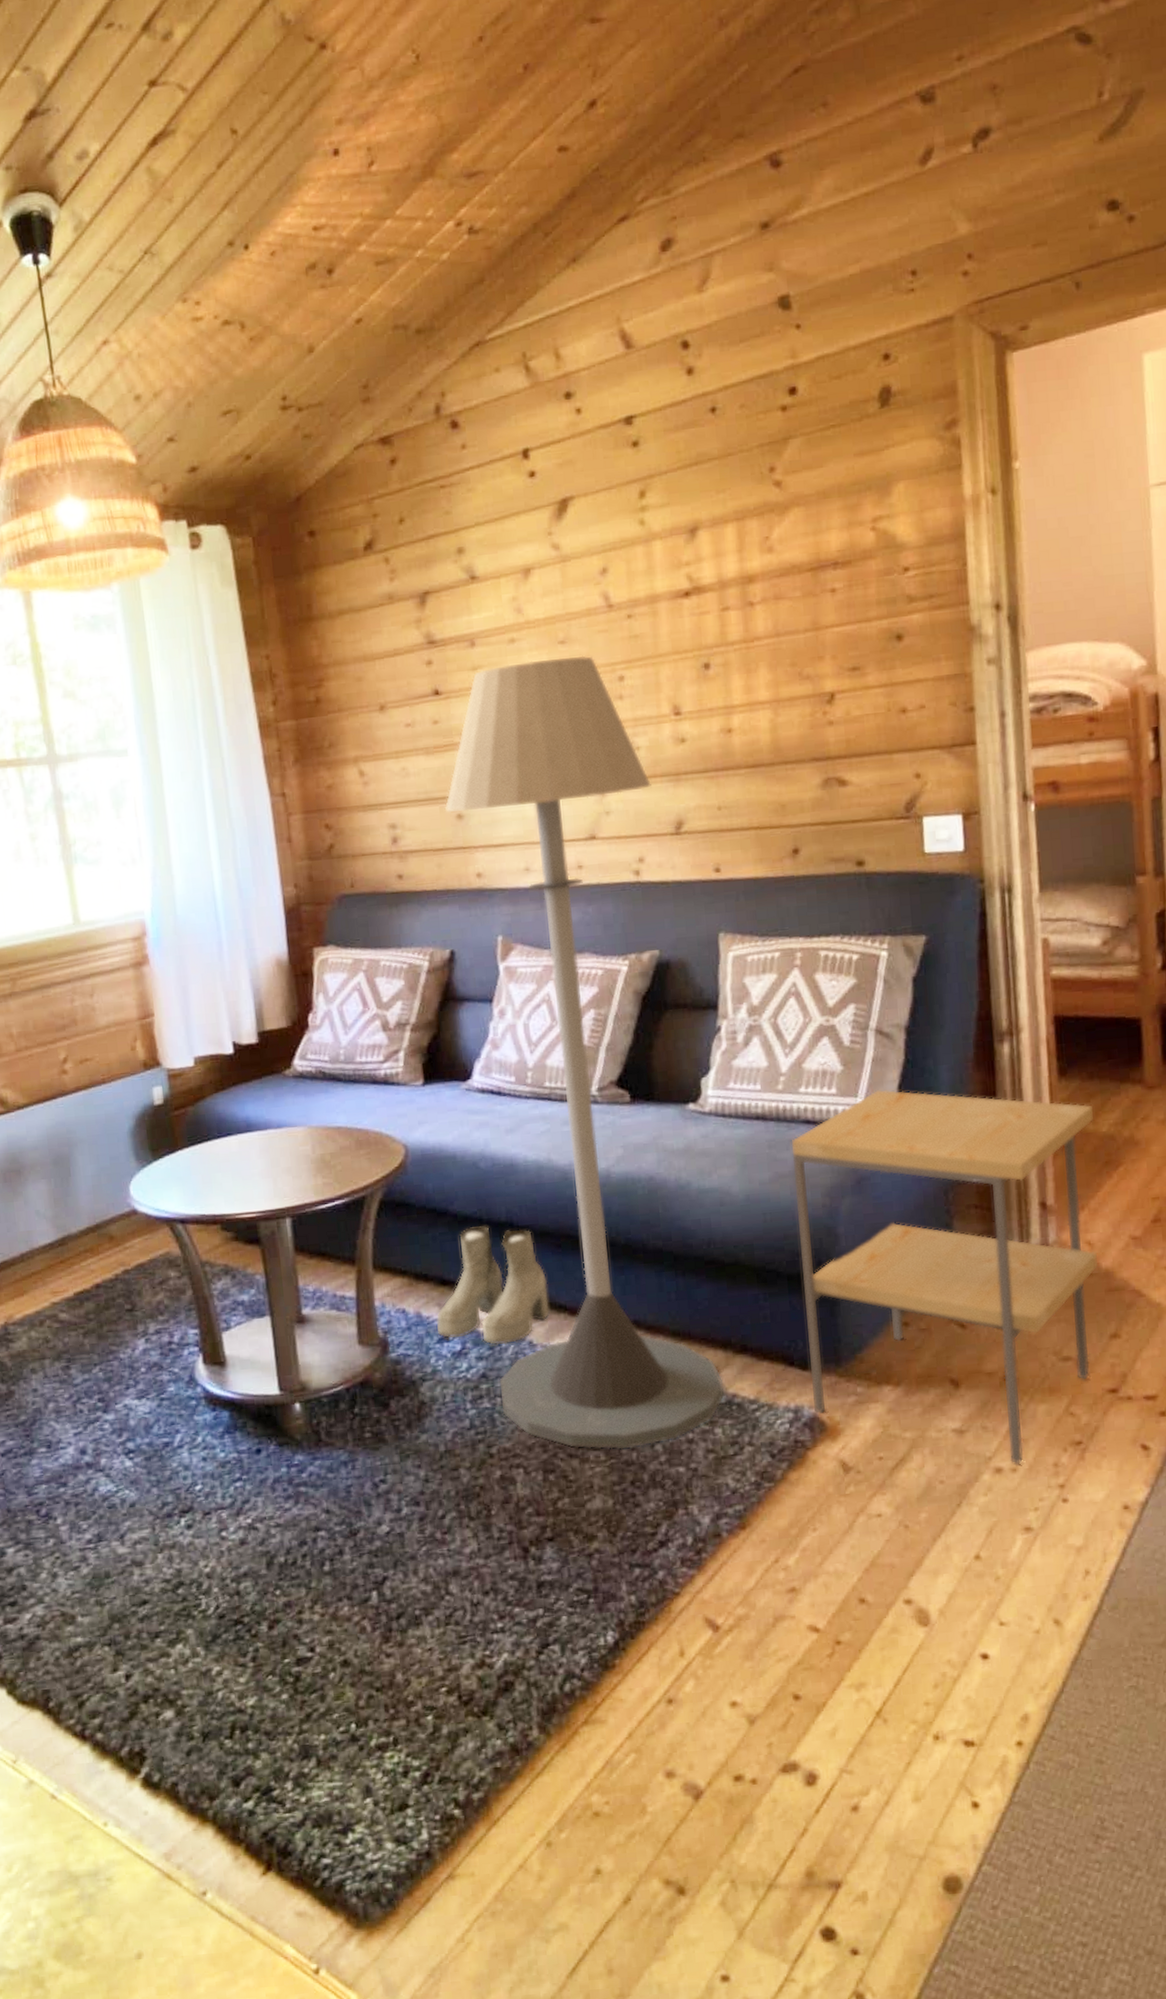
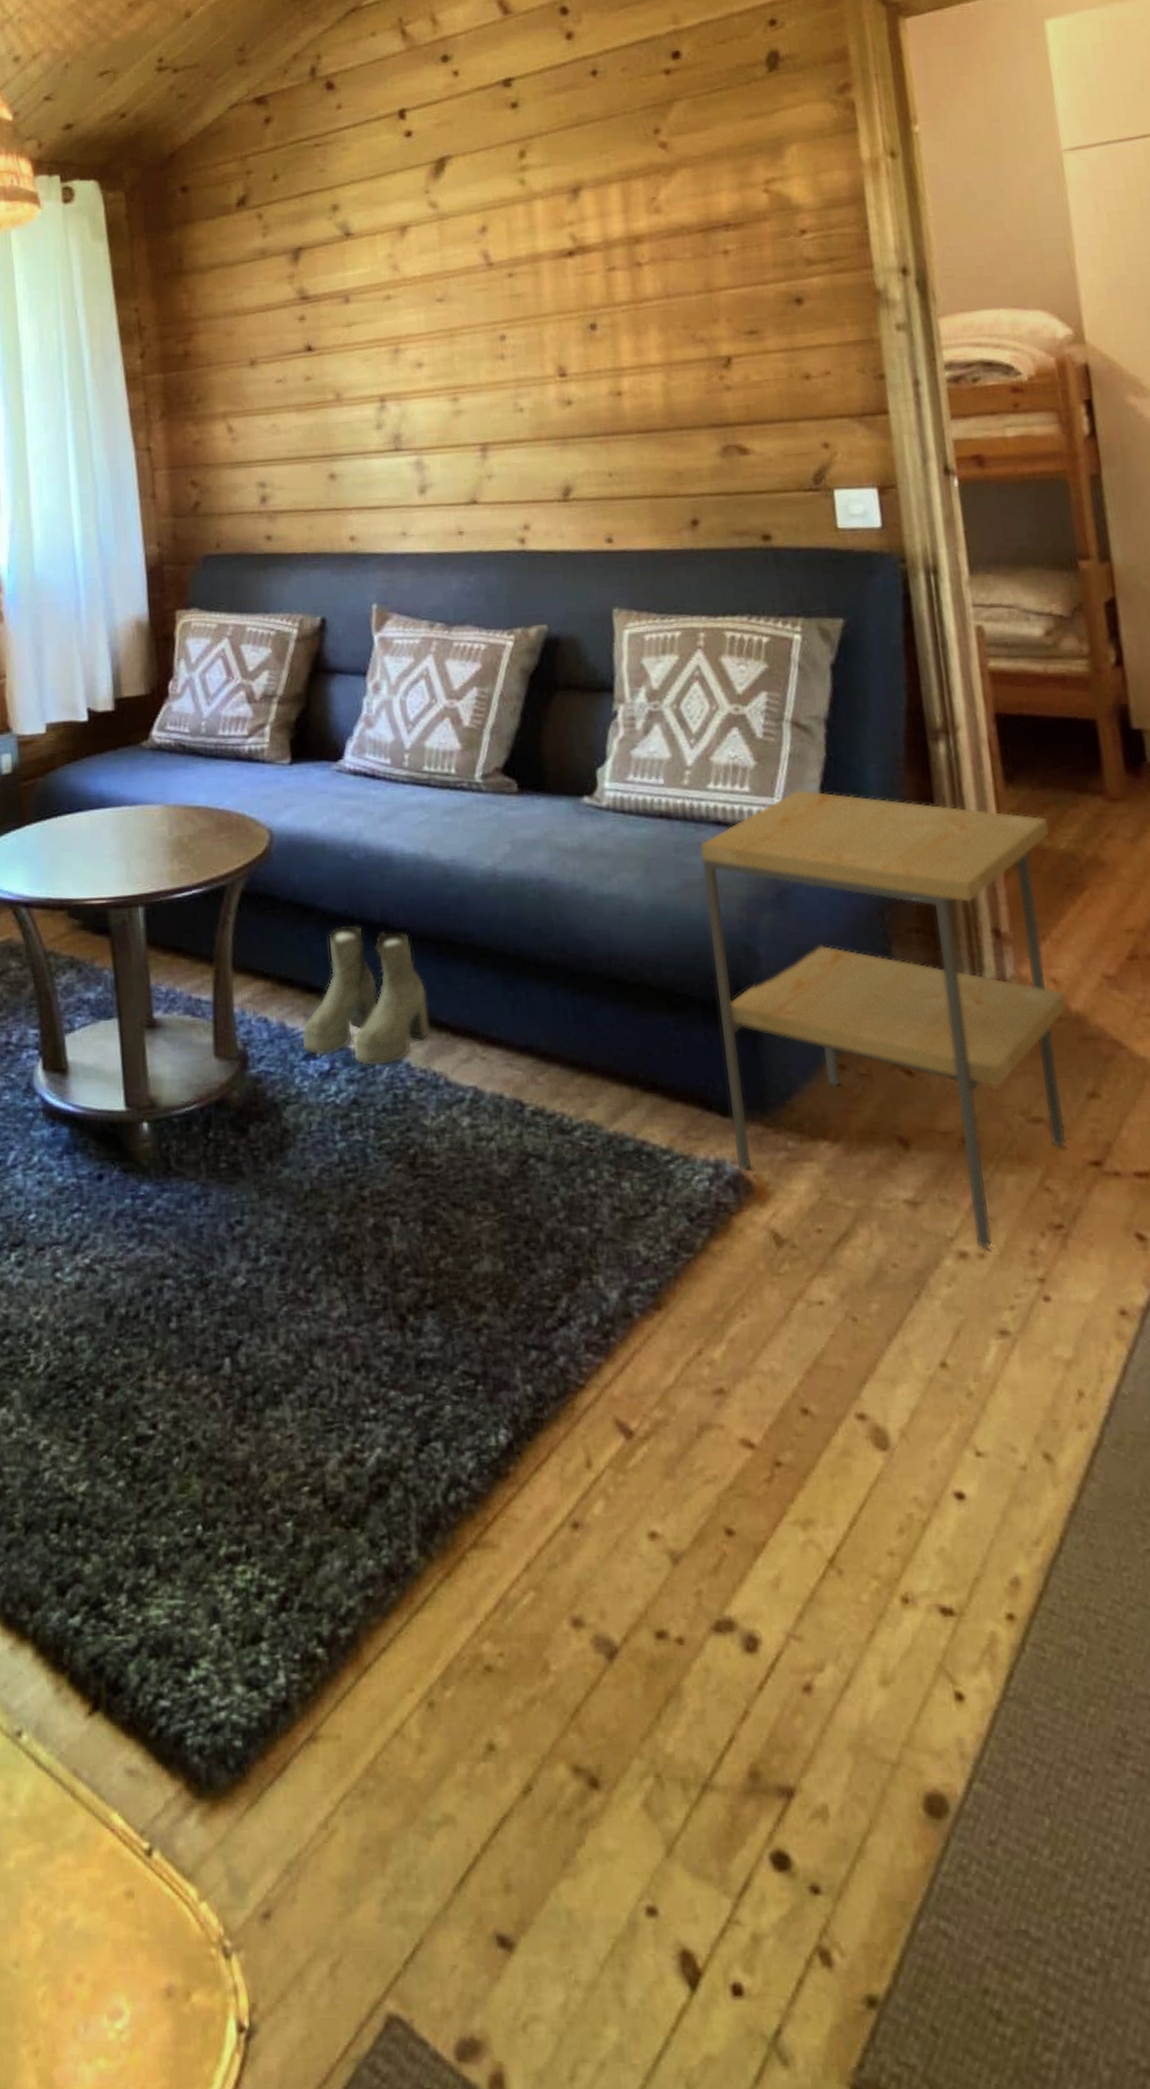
floor lamp: present [444,655,725,1449] -> none [316,314,632,1201]

